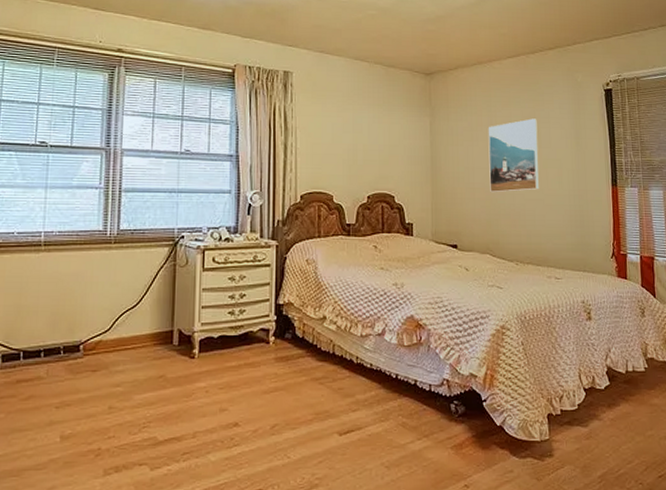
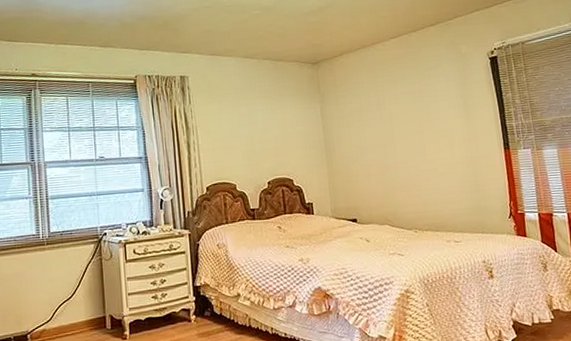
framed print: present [488,118,539,193] -> none [376,93,432,168]

